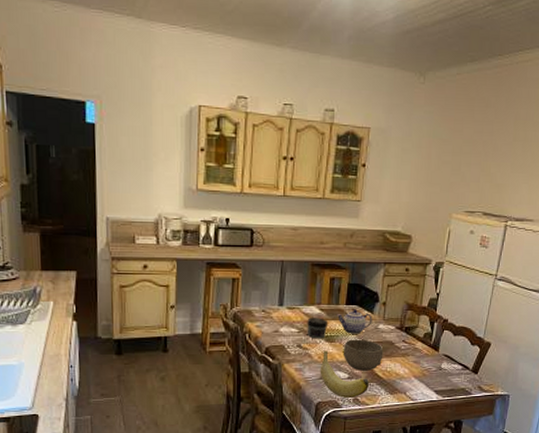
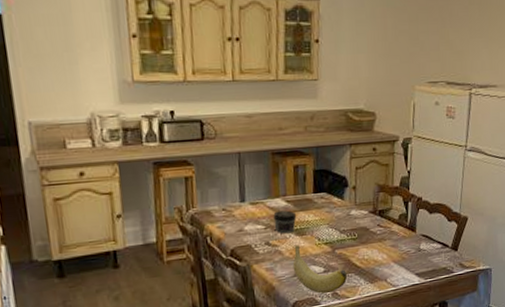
teapot: present [336,309,373,334] -> none [304,197,344,224]
bowl: present [343,339,384,371] -> none [315,228,359,263]

